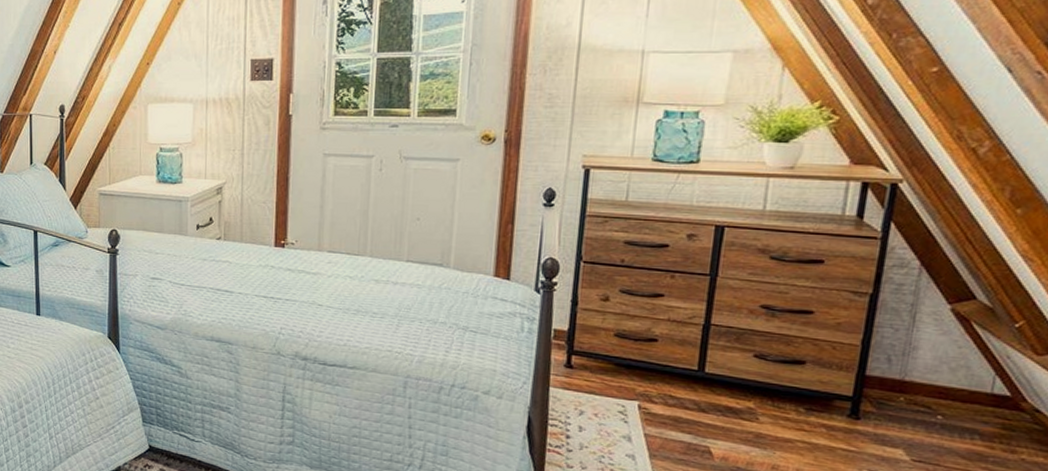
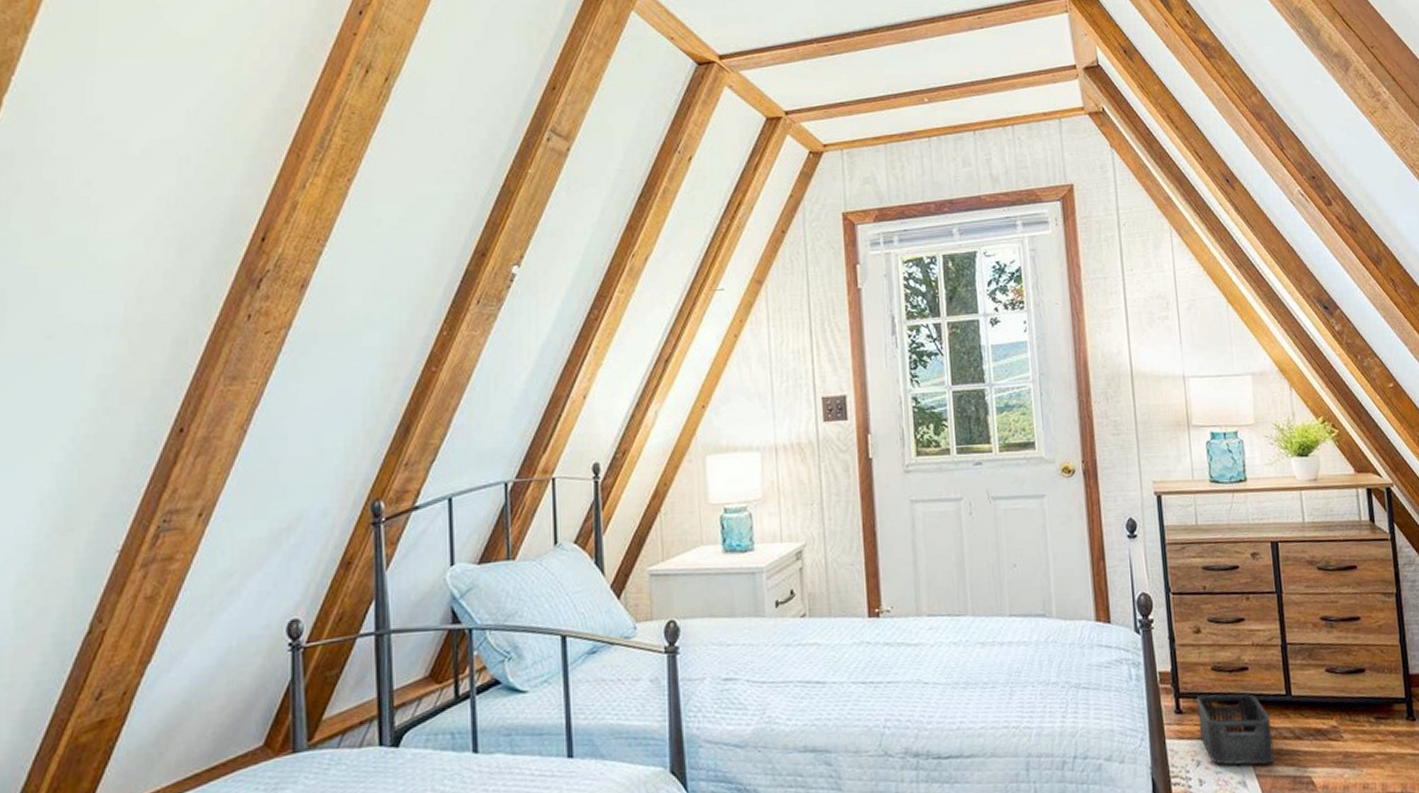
storage bin: none [588,356,674,427] -> present [1197,694,1275,765]

